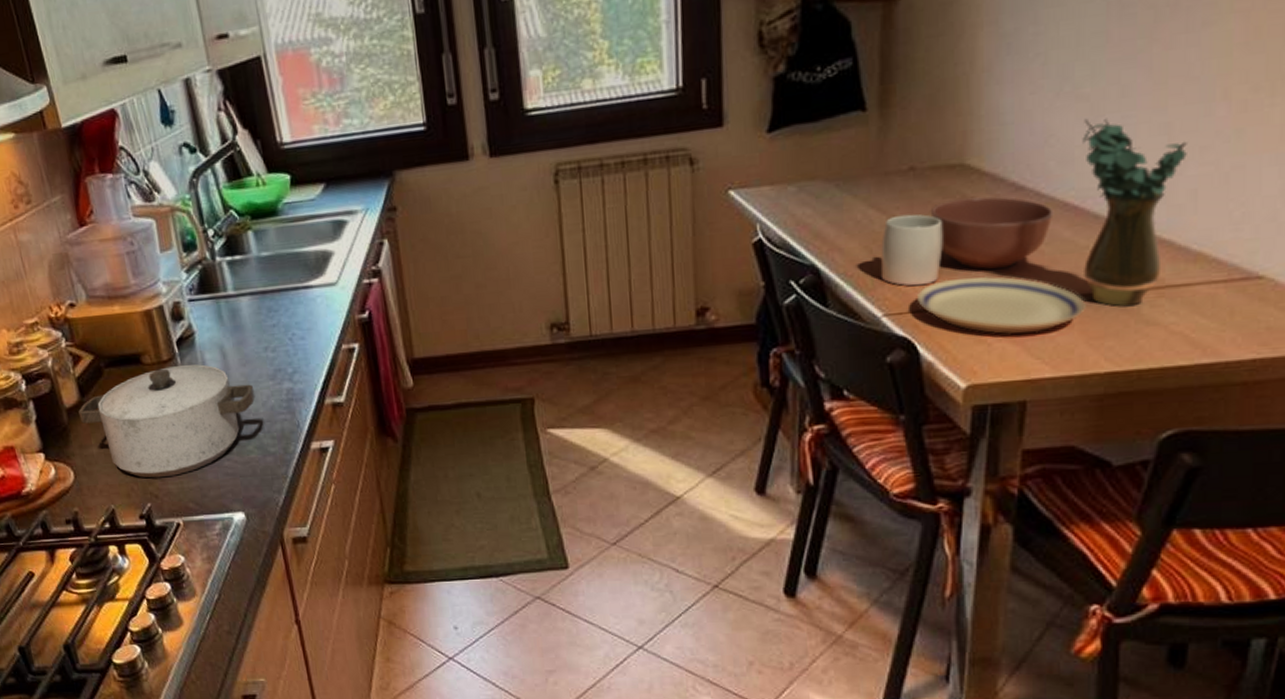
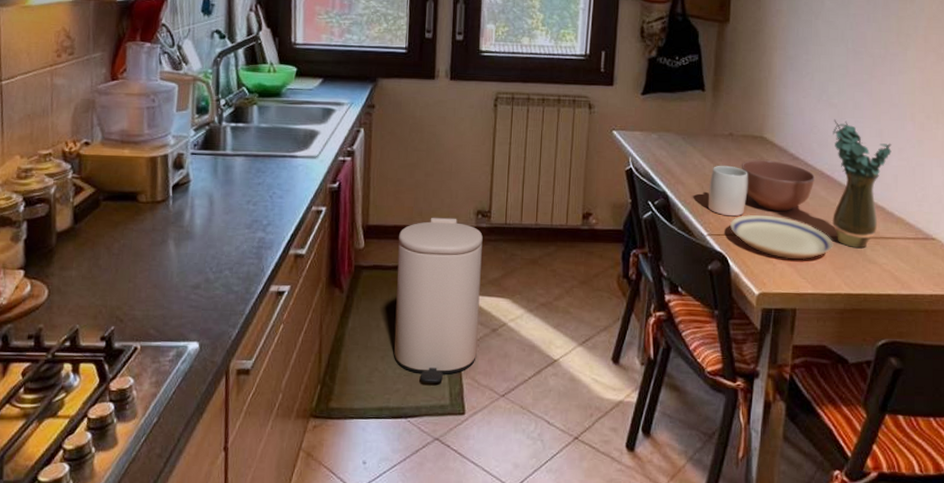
cooking pot: present [78,364,256,478] -> none [67,206,232,304]
pedal bin: none [453,336,574,536] -> present [394,217,483,384]

